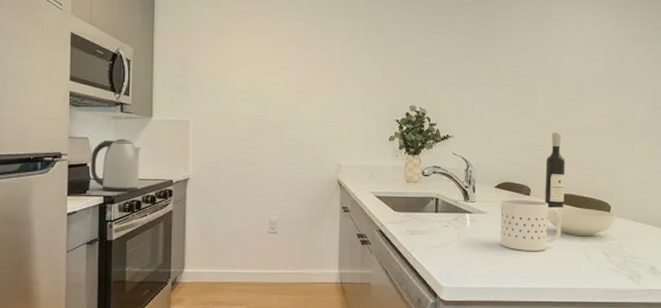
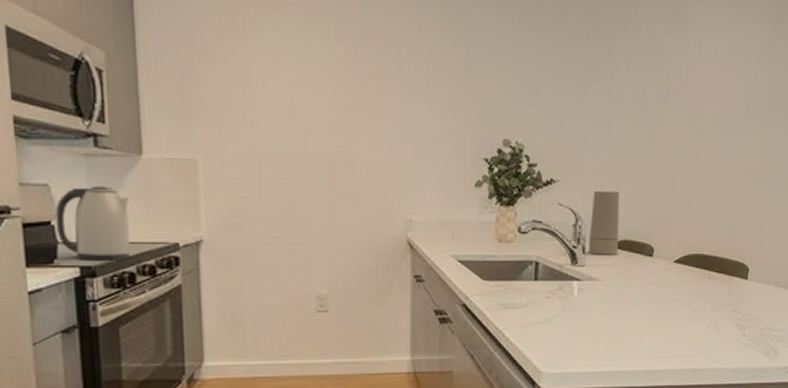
canister: none [478,144,502,194] -> present [589,190,620,255]
mug: present [499,198,562,252] -> none [613,261,690,327]
bottle: present [544,132,566,209] -> none [670,175,699,272]
bowl: present [547,206,616,237] -> none [673,270,755,306]

